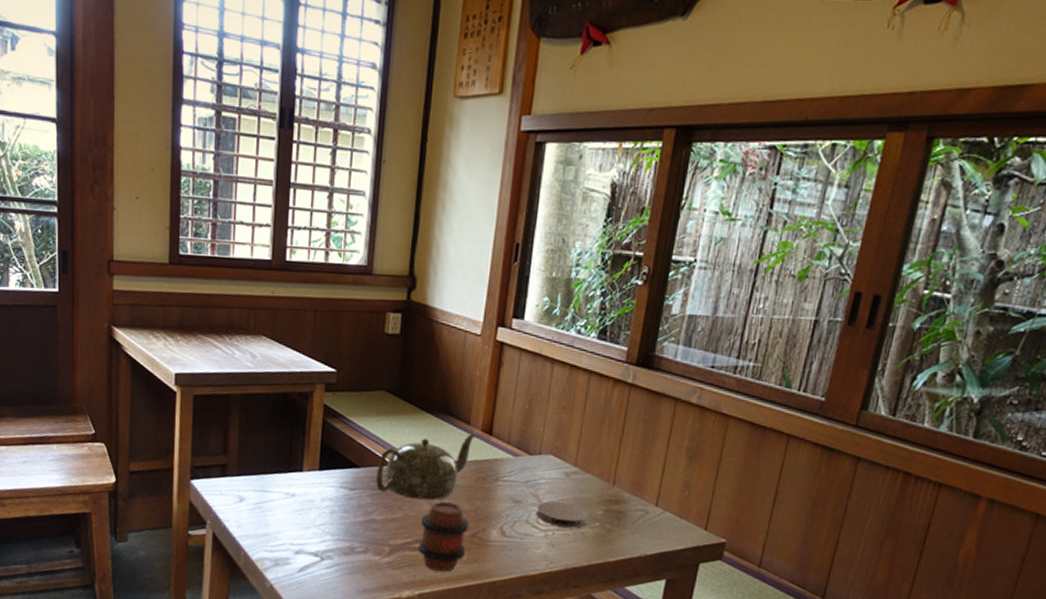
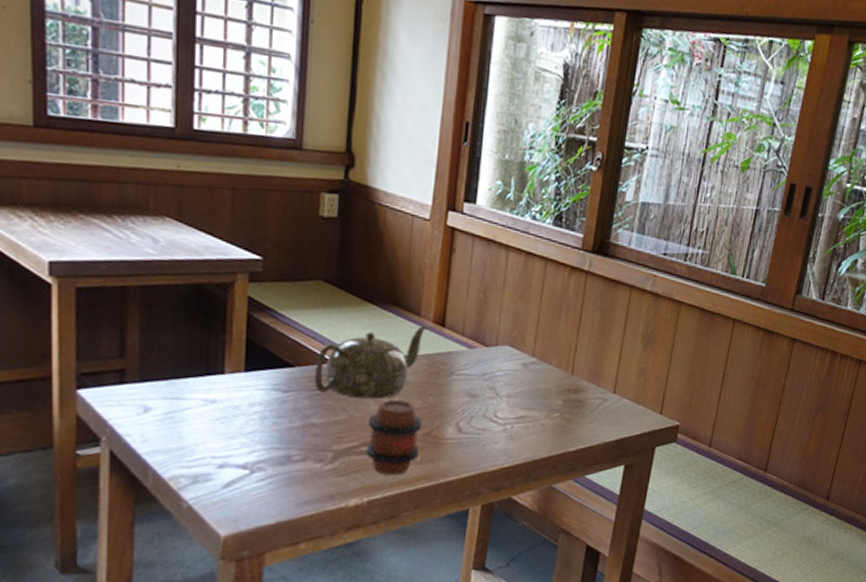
coaster: present [536,501,589,528] -> none [494,394,548,420]

